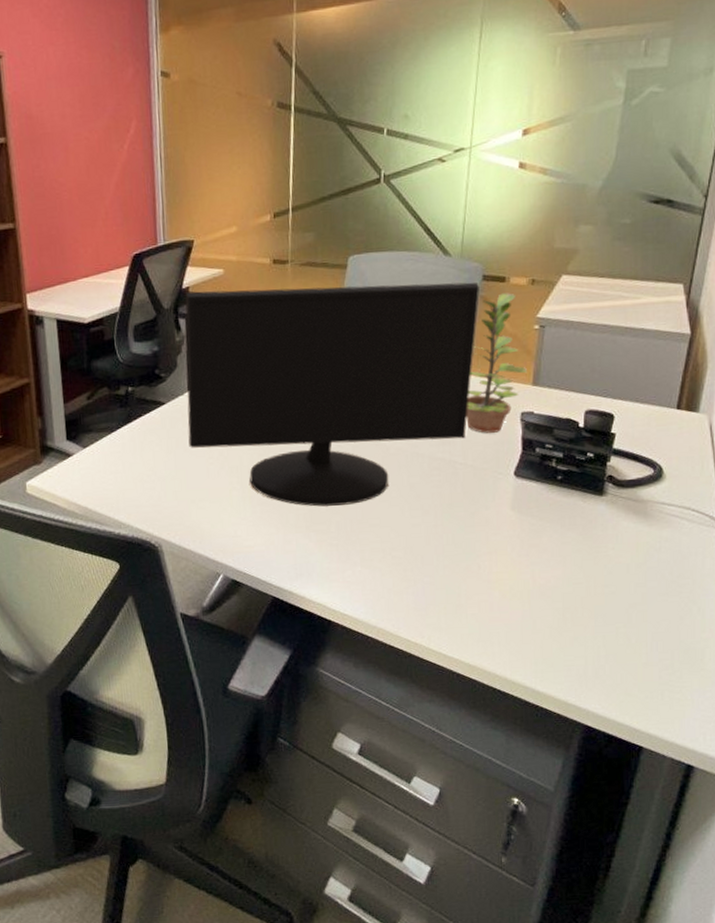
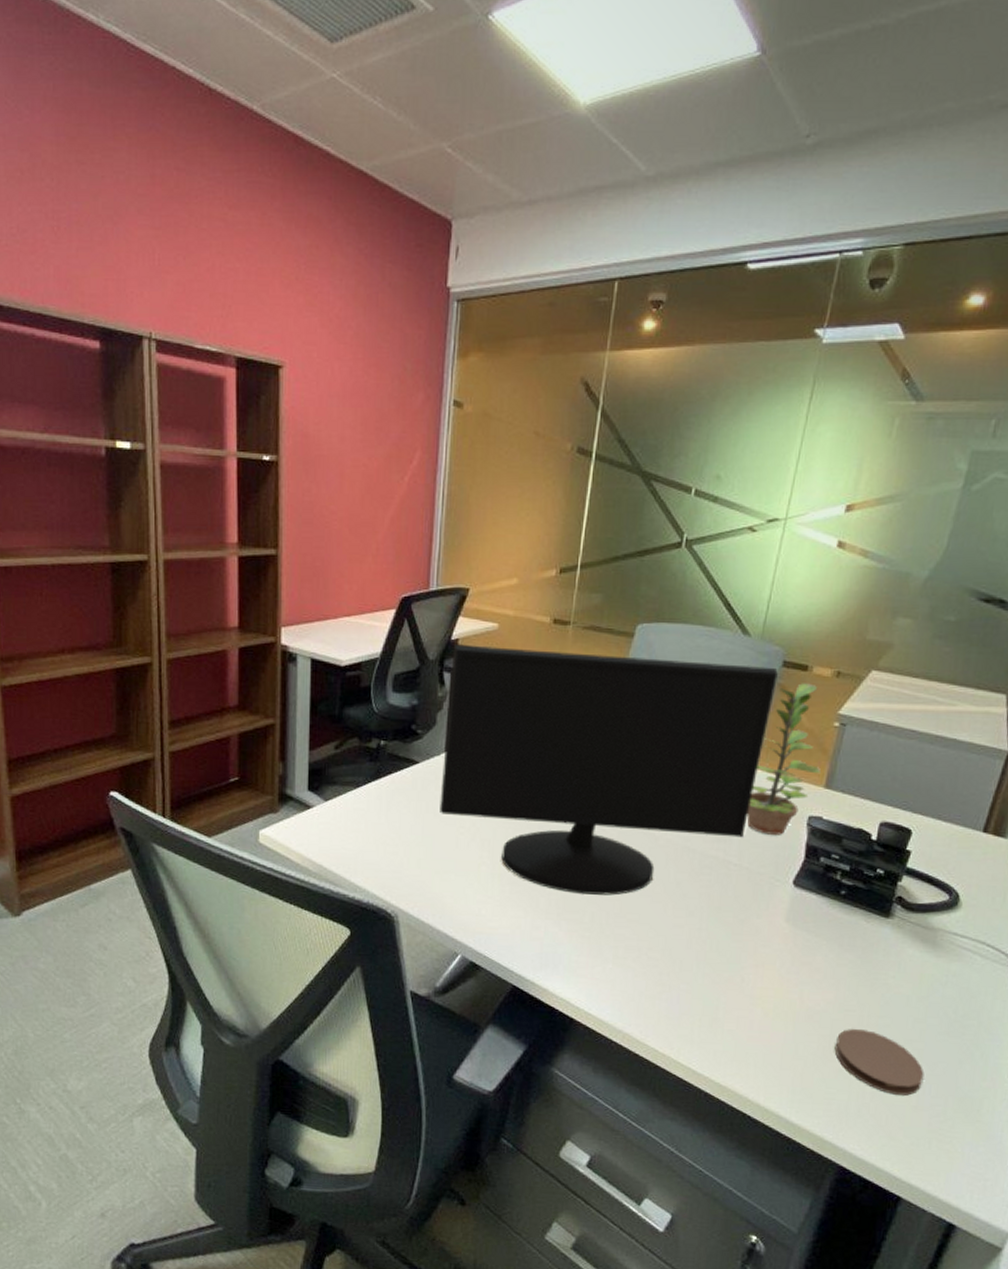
coaster: none [568,598,650,655] -> present [834,1028,924,1096]

